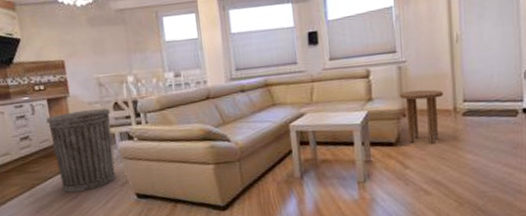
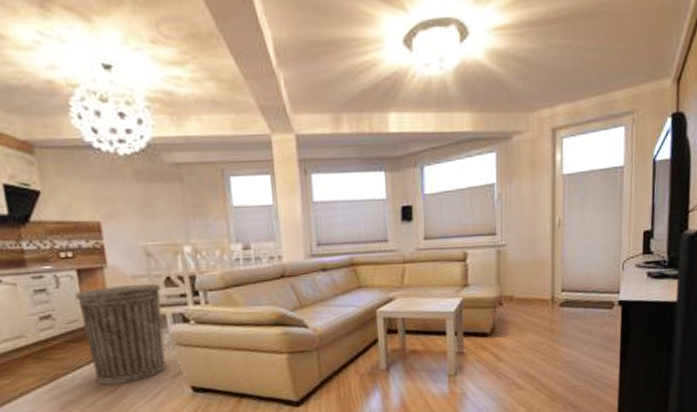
side table: present [399,89,444,144] -> none [497,277,543,336]

